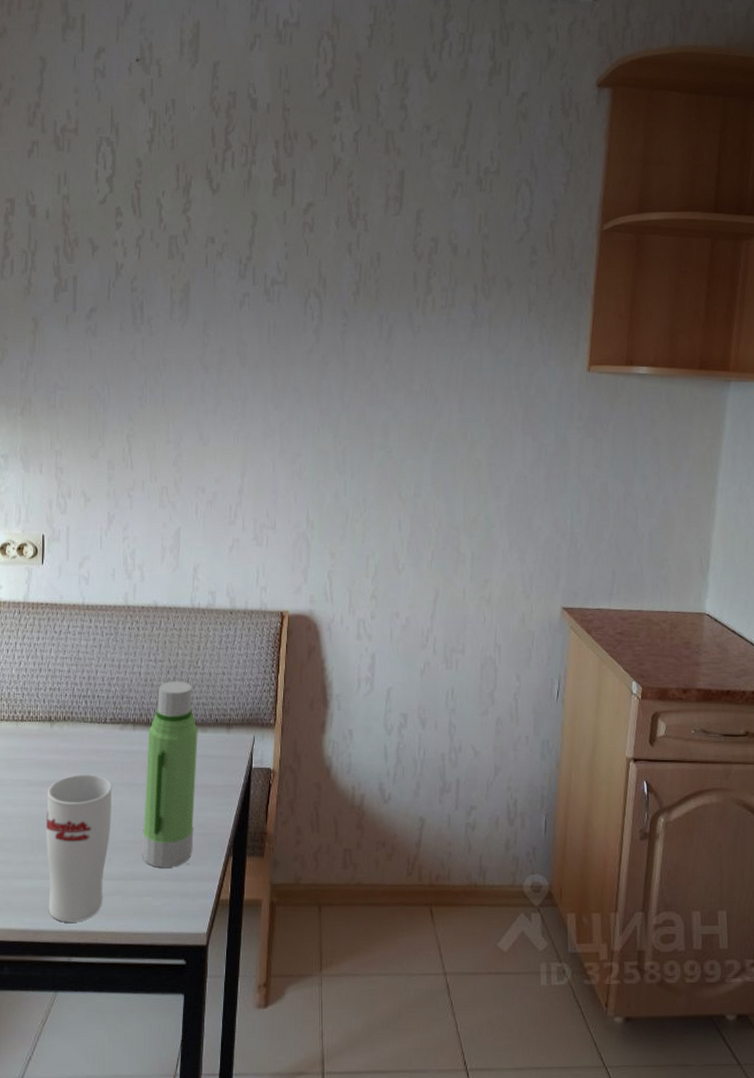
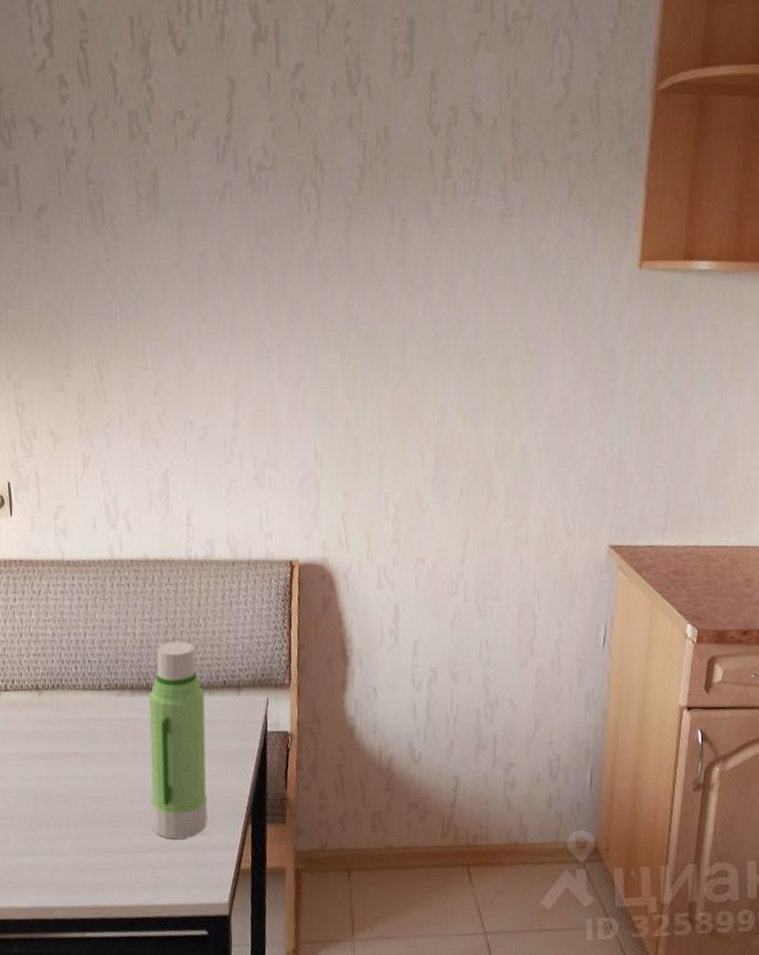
cup: present [46,775,112,923] -> none [42,745,116,899]

